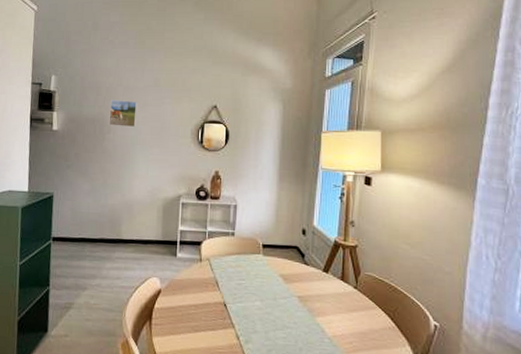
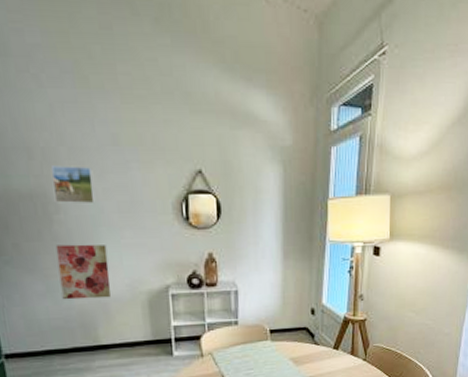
wall art: none [101,156,138,201] -> present [55,244,111,300]

